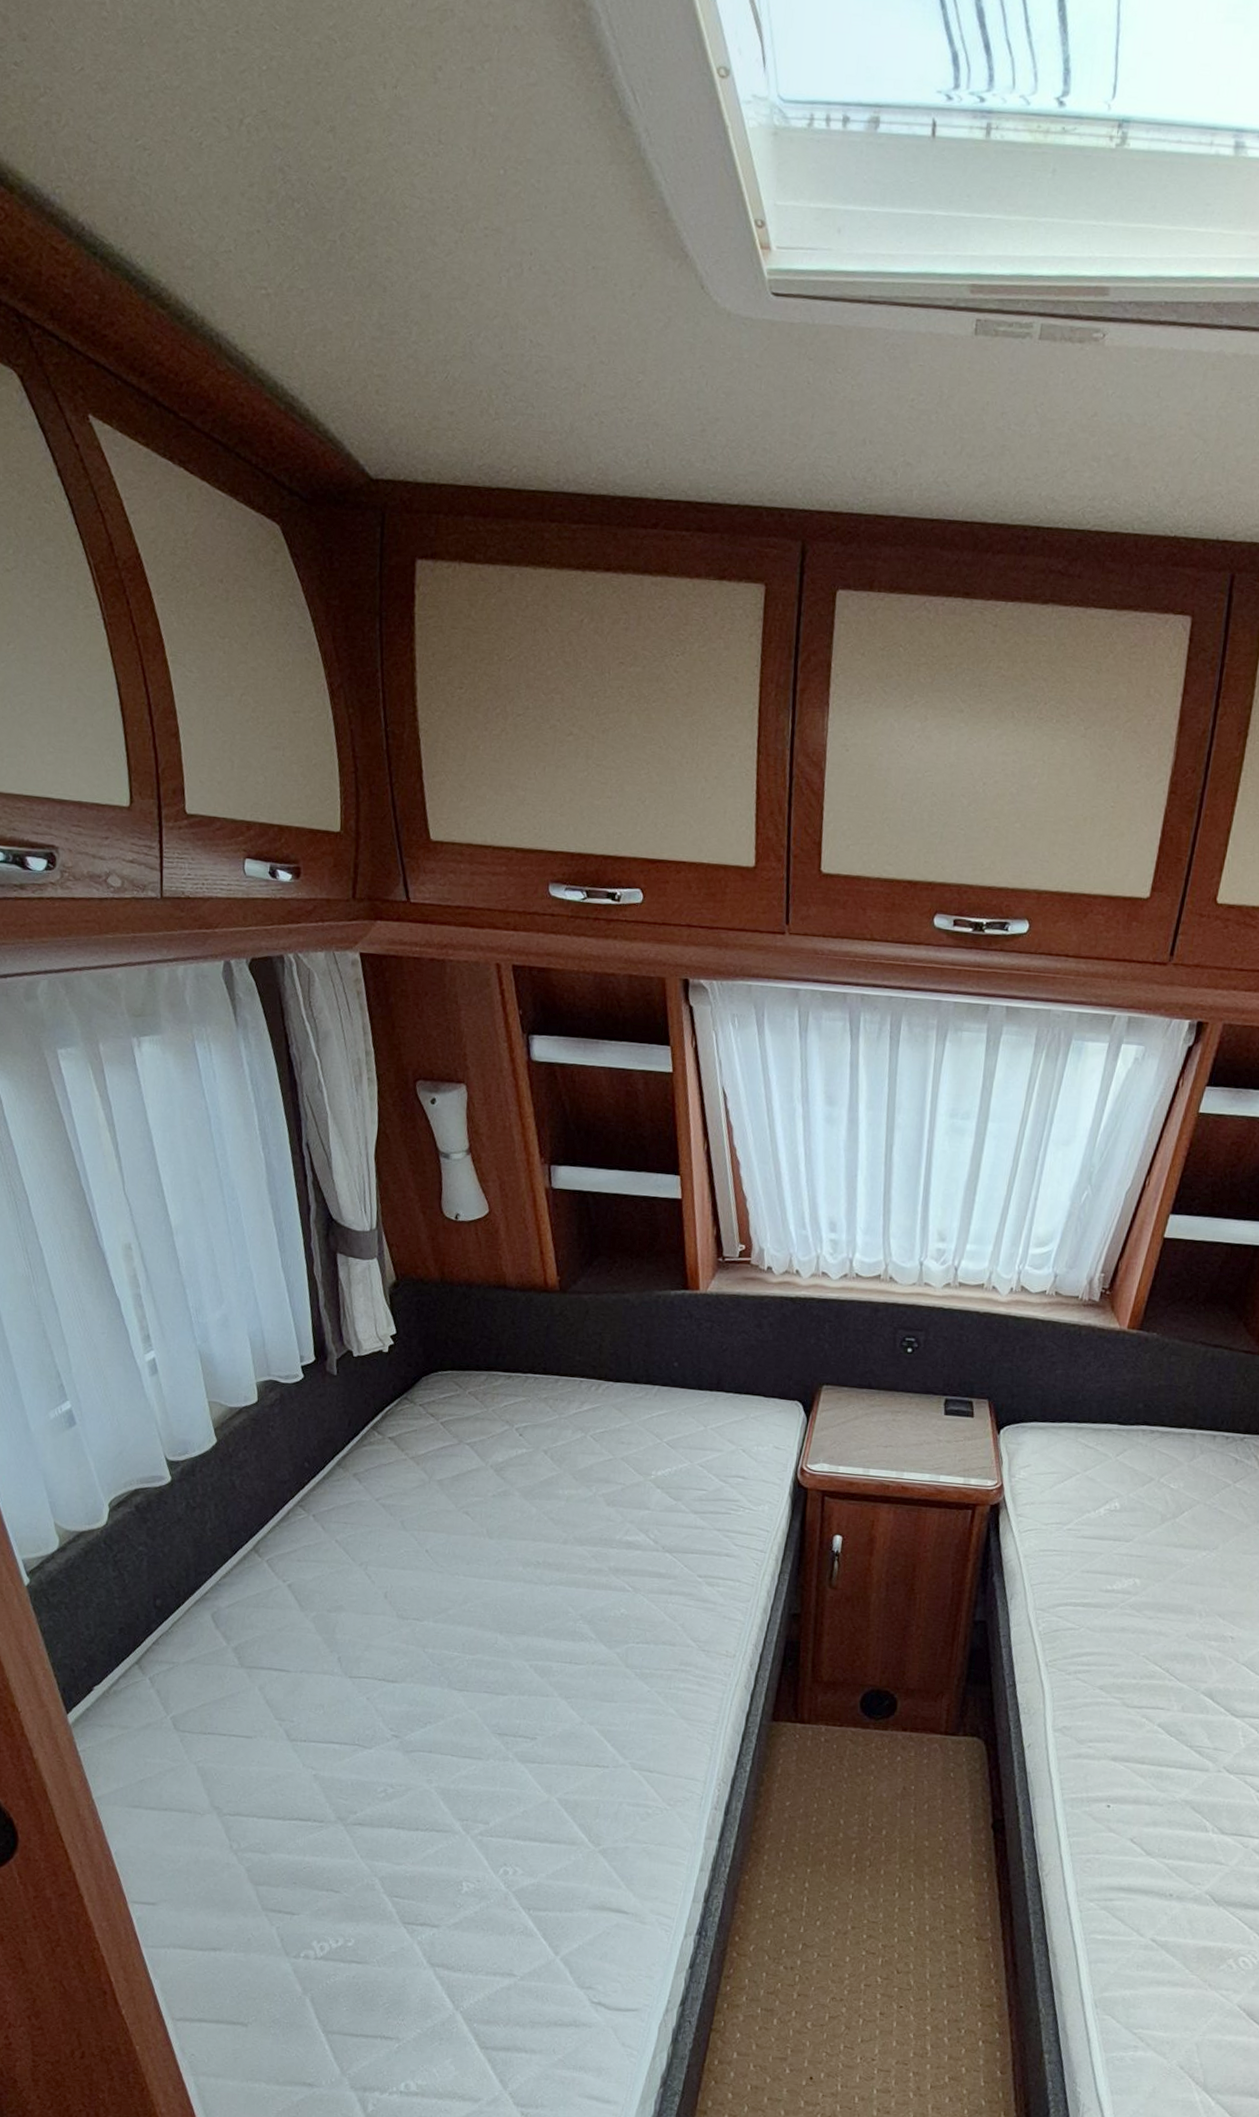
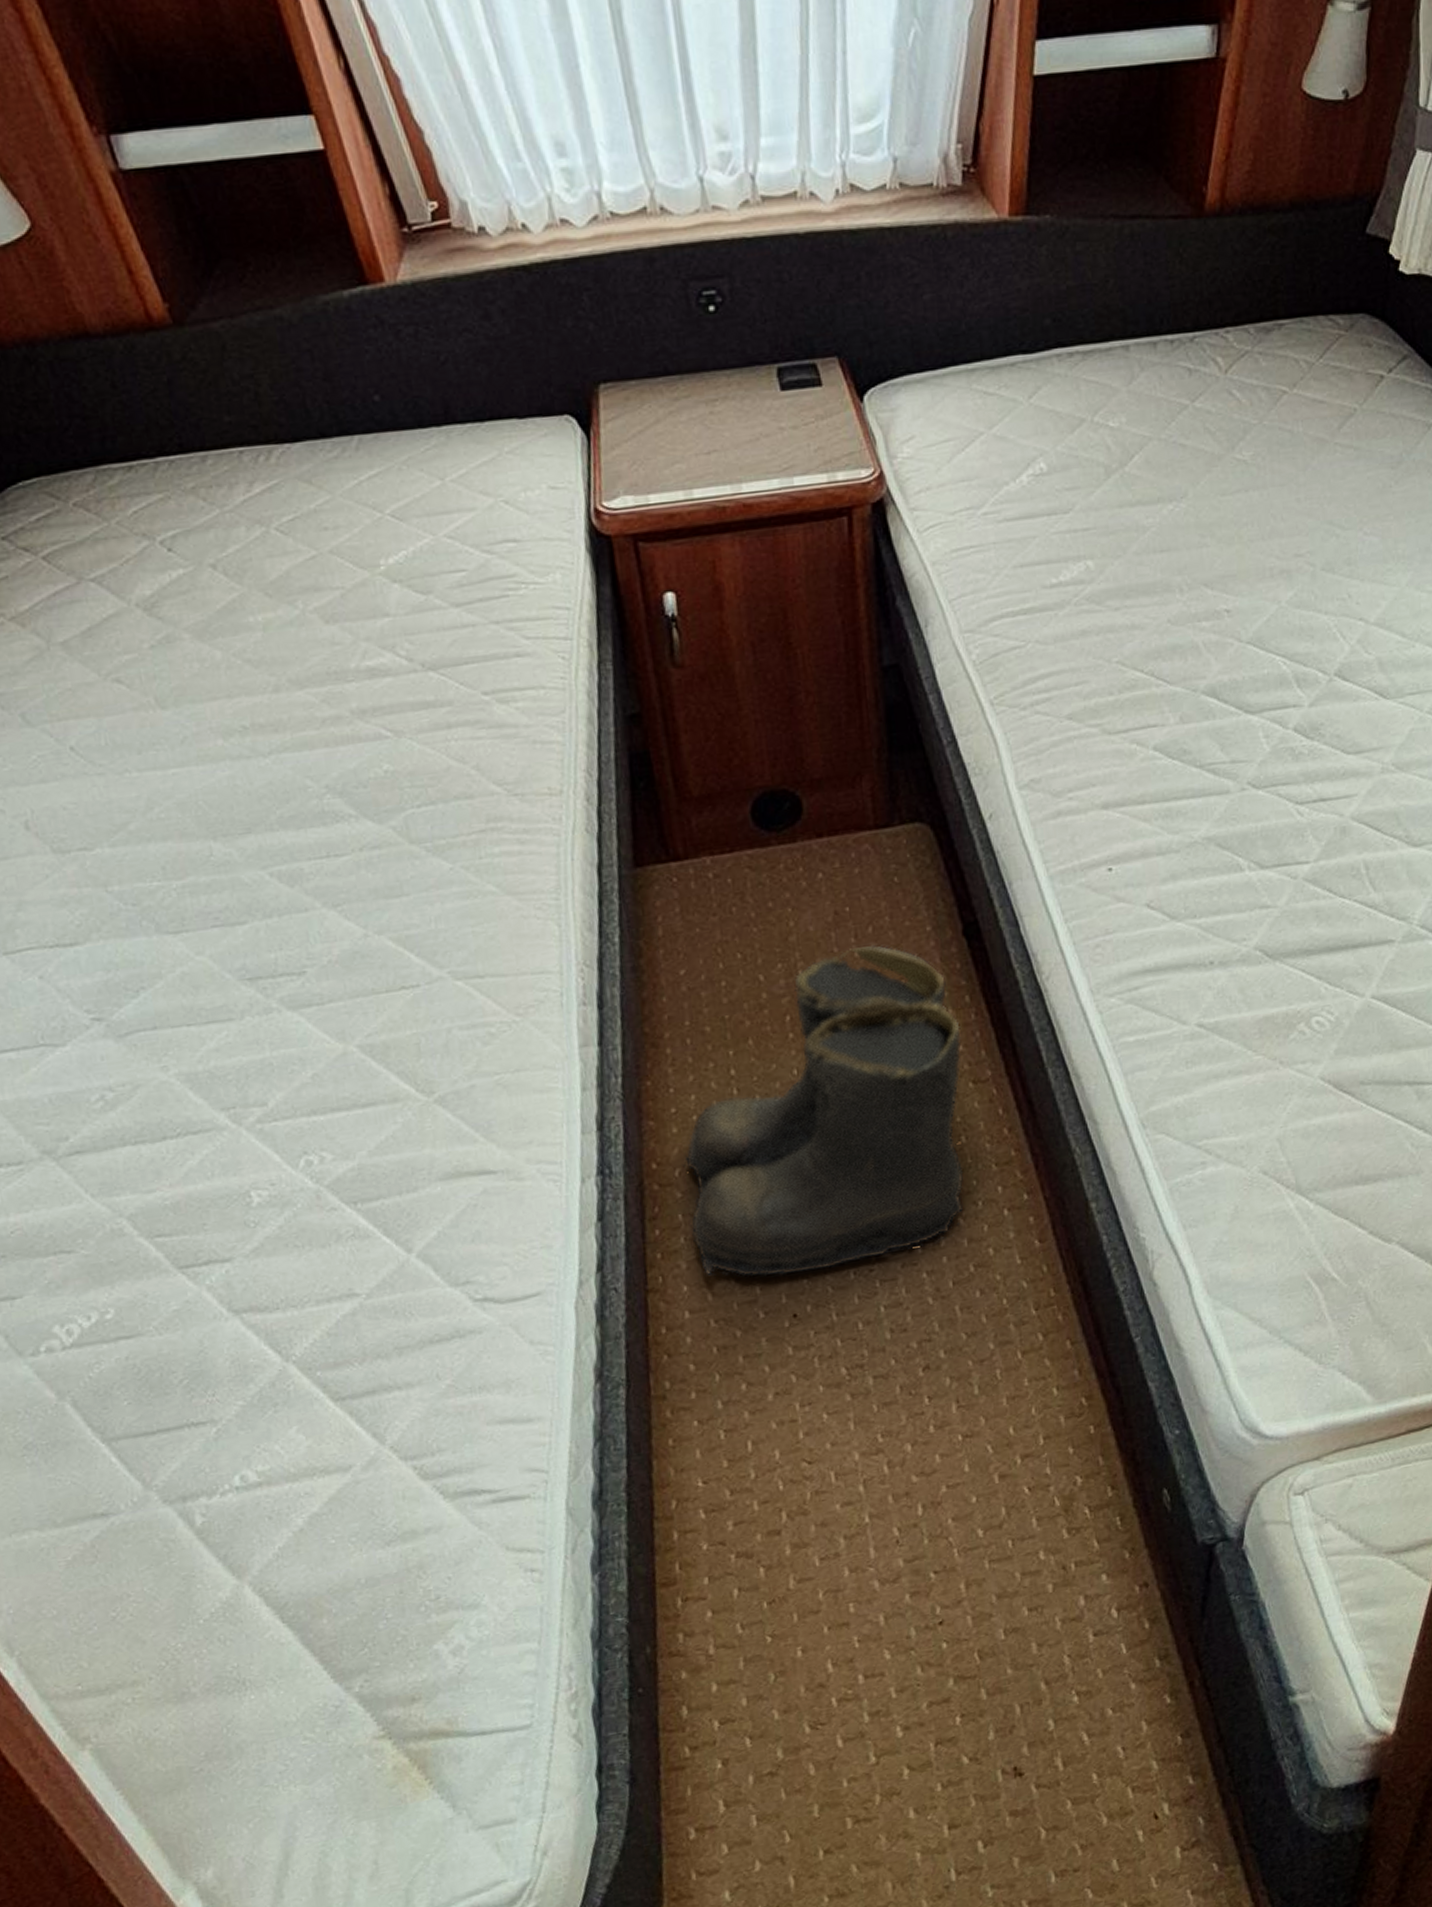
boots: none [752,1817,976,2053] -> present [681,944,964,1277]

